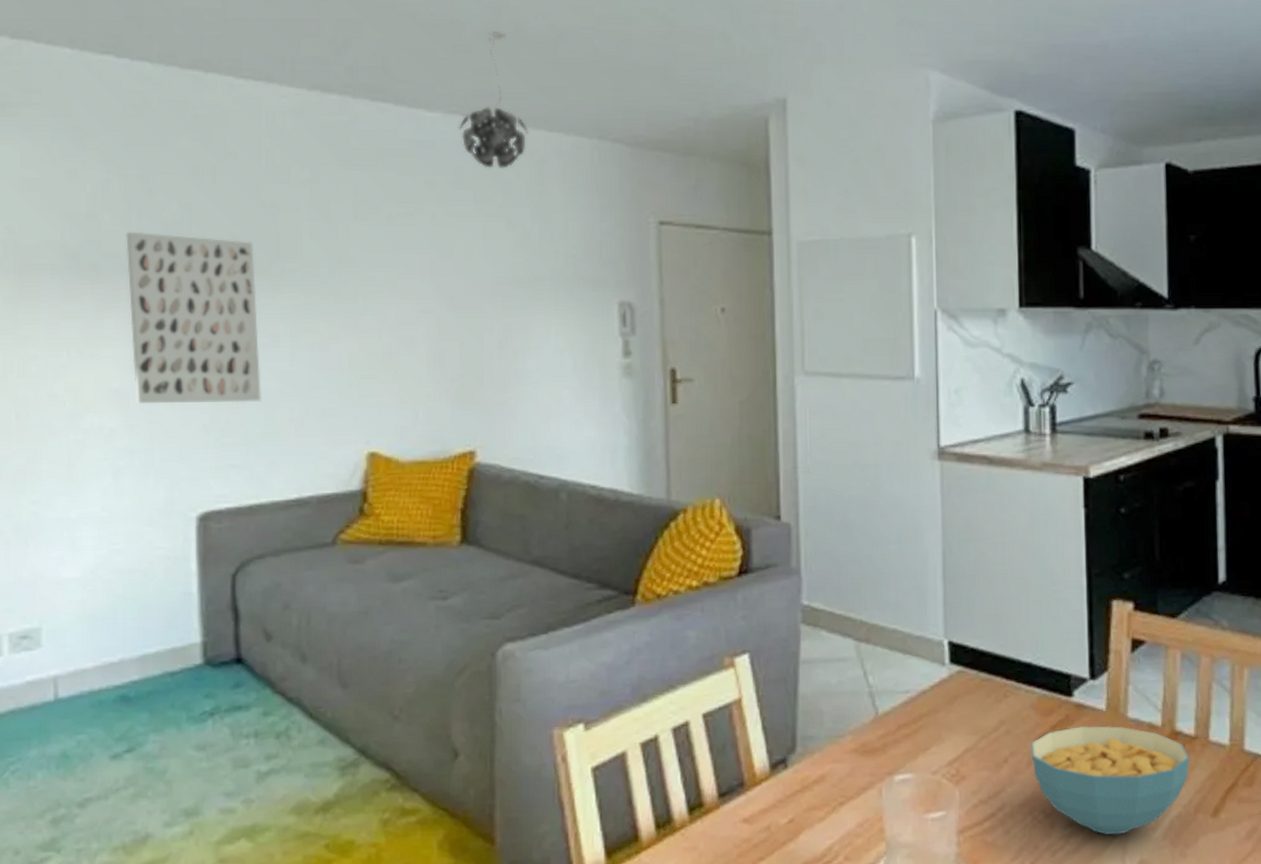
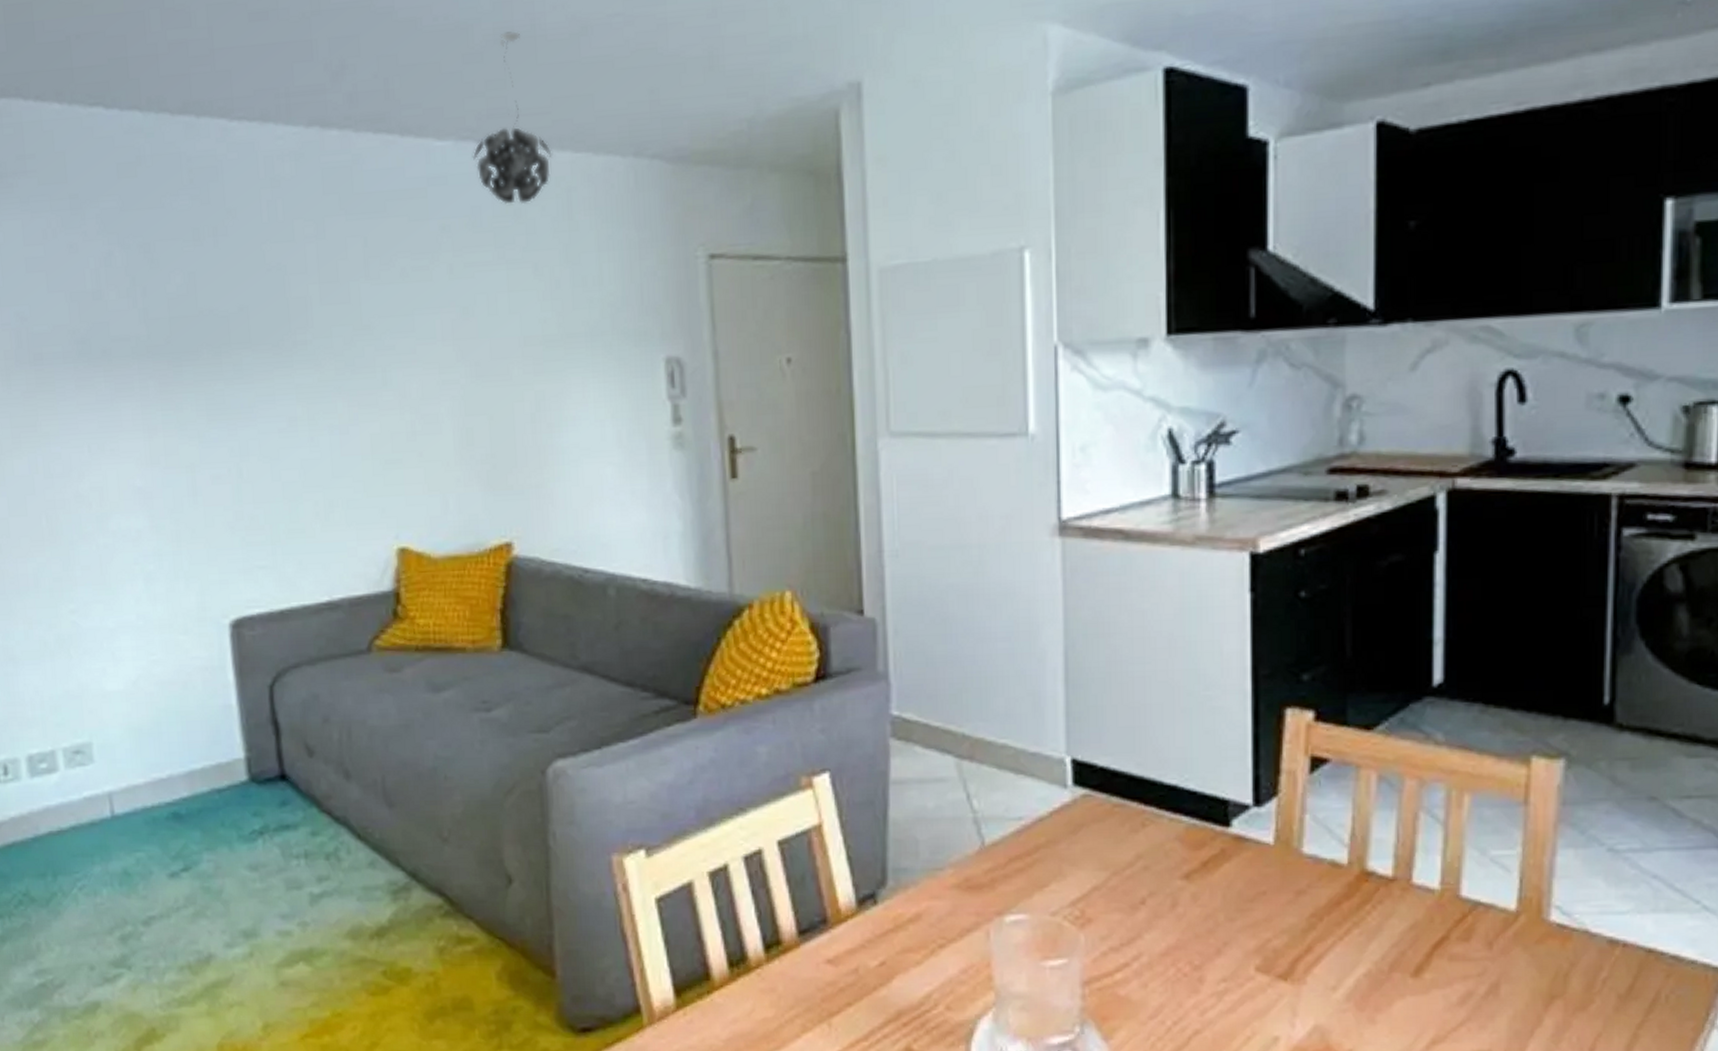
wall art: present [126,232,261,404] -> none [133,309,284,503]
cereal bowl: present [1030,725,1191,835] -> none [1175,862,1386,994]

